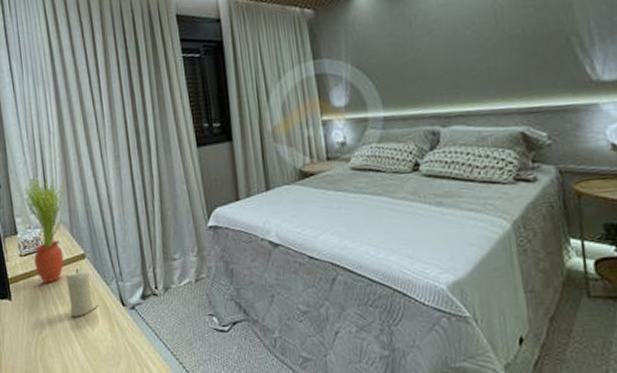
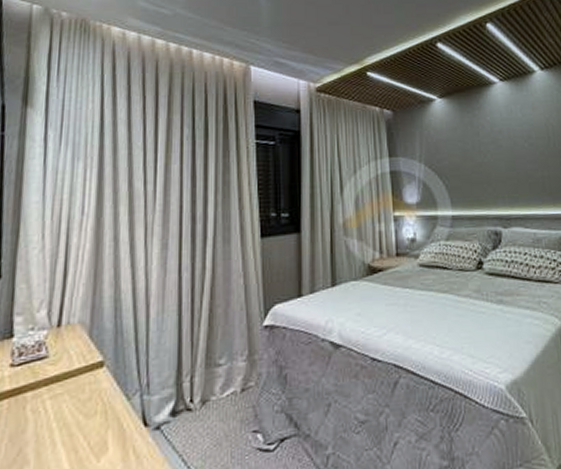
potted plant: present [23,177,65,283] -> none [30,267,91,402]
candle: present [66,268,98,317] -> none [71,379,111,445]

